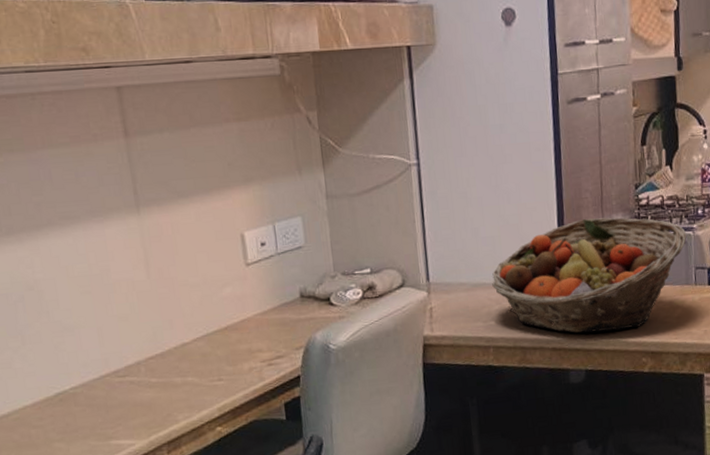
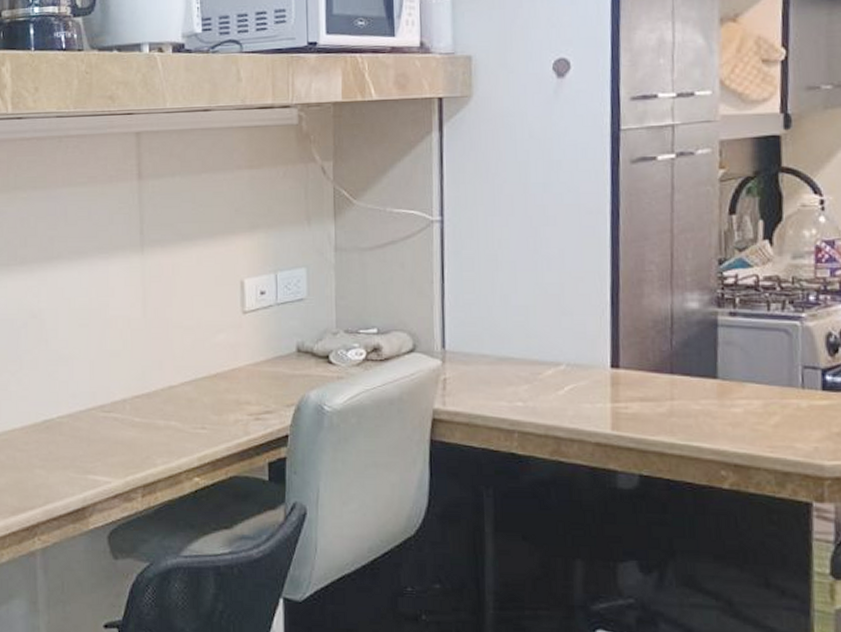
fruit basket: present [492,217,687,333] -> none [522,294,792,432]

